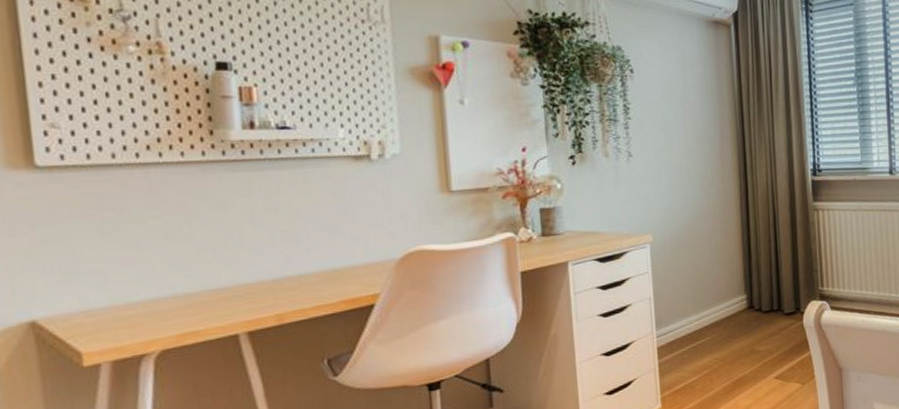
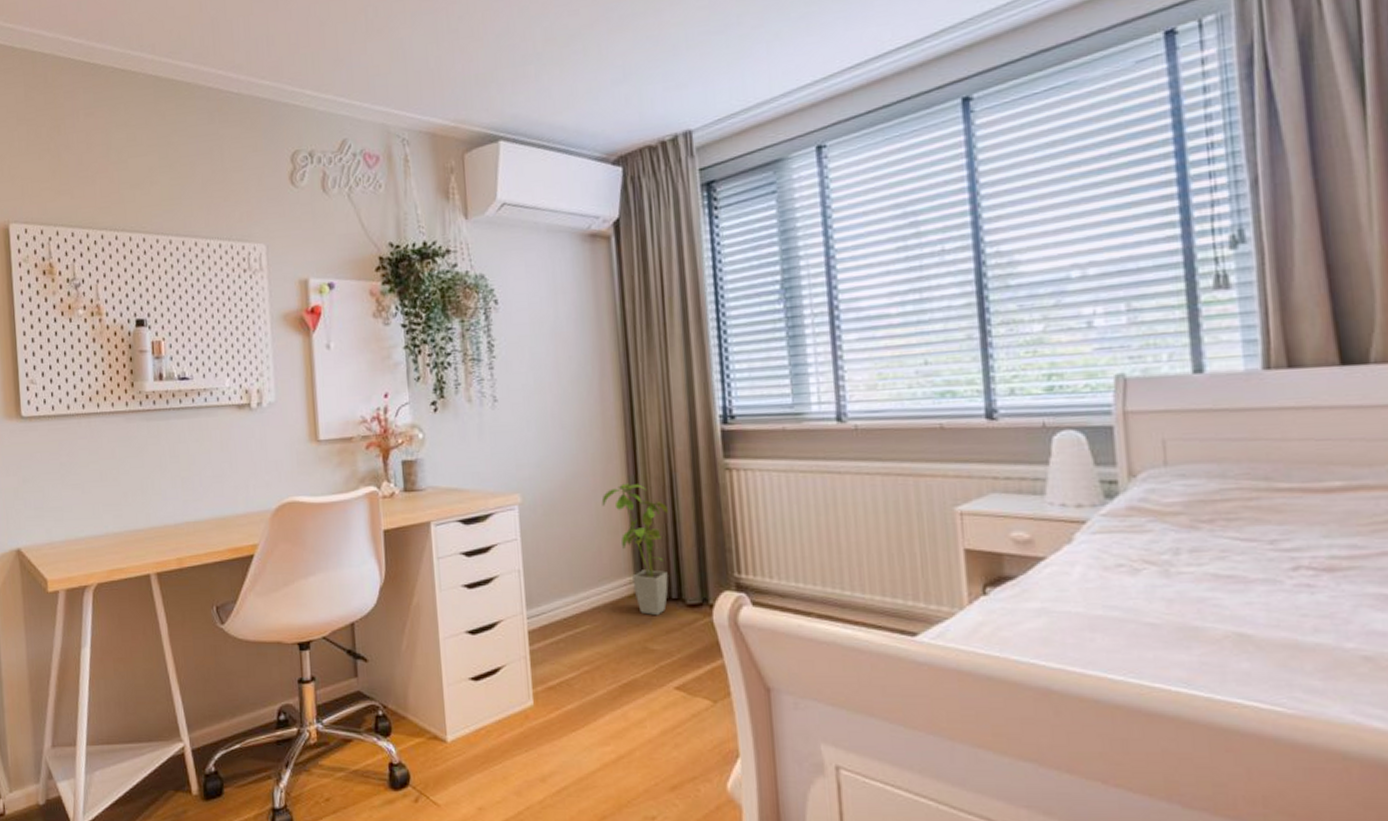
house plant: none [720,222,772,325] -> present [601,483,668,616]

